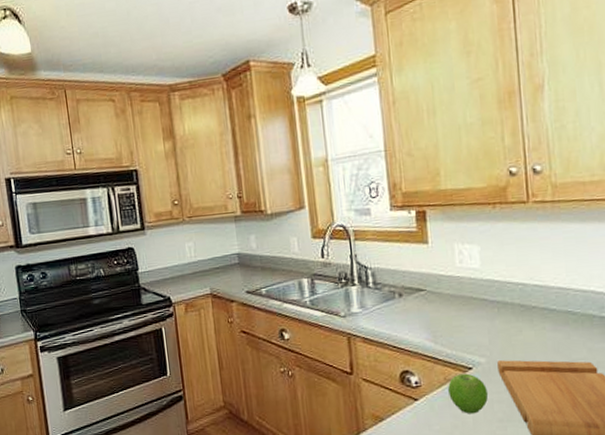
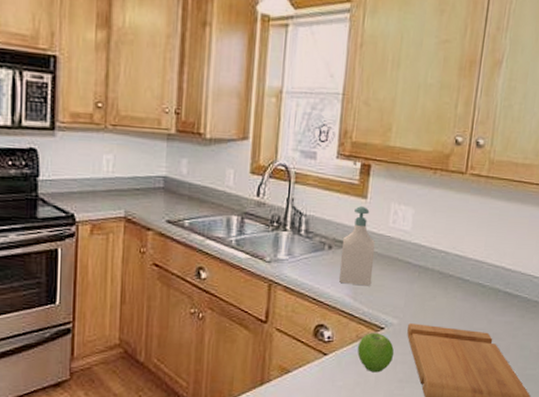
soap bottle: none [412,251,450,329] -> present [339,206,376,286]

